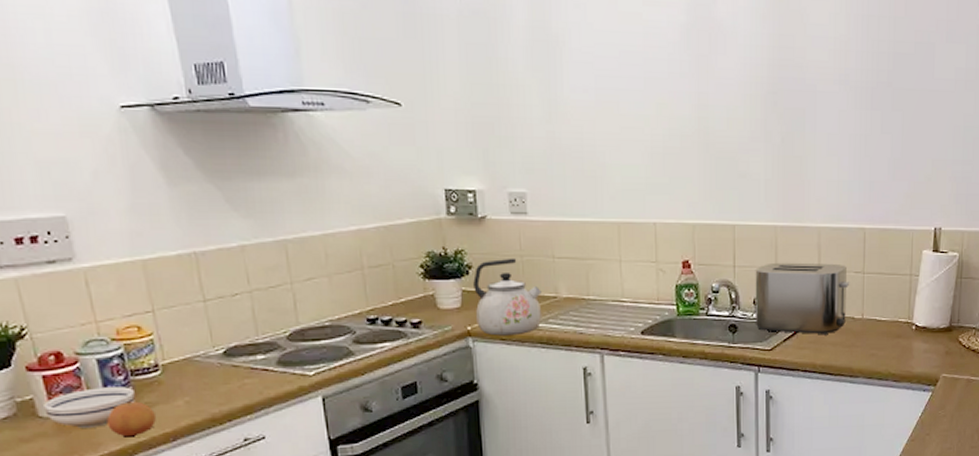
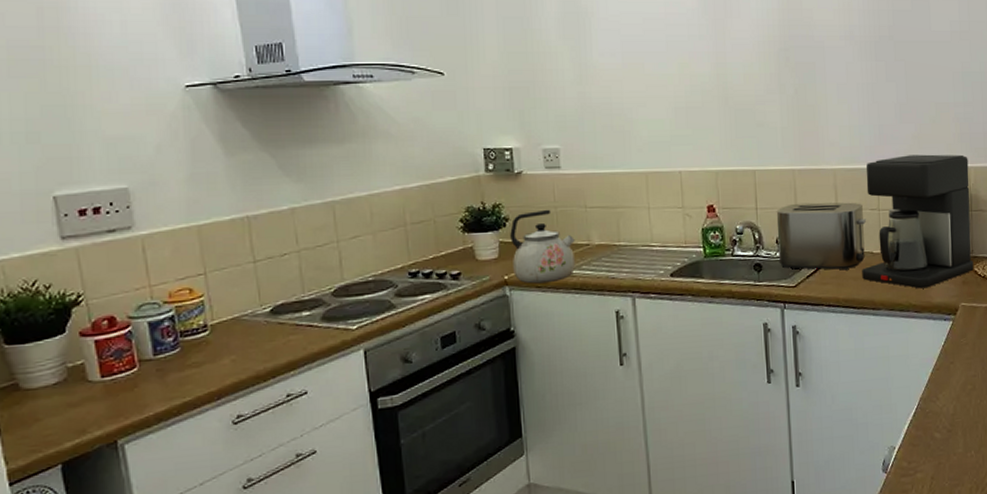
bowl: present [43,387,135,428] -> none [94,348,183,391]
fruit: present [107,401,156,437] -> none [154,361,202,398]
coffee maker: none [841,215,963,358] -> present [862,154,974,289]

